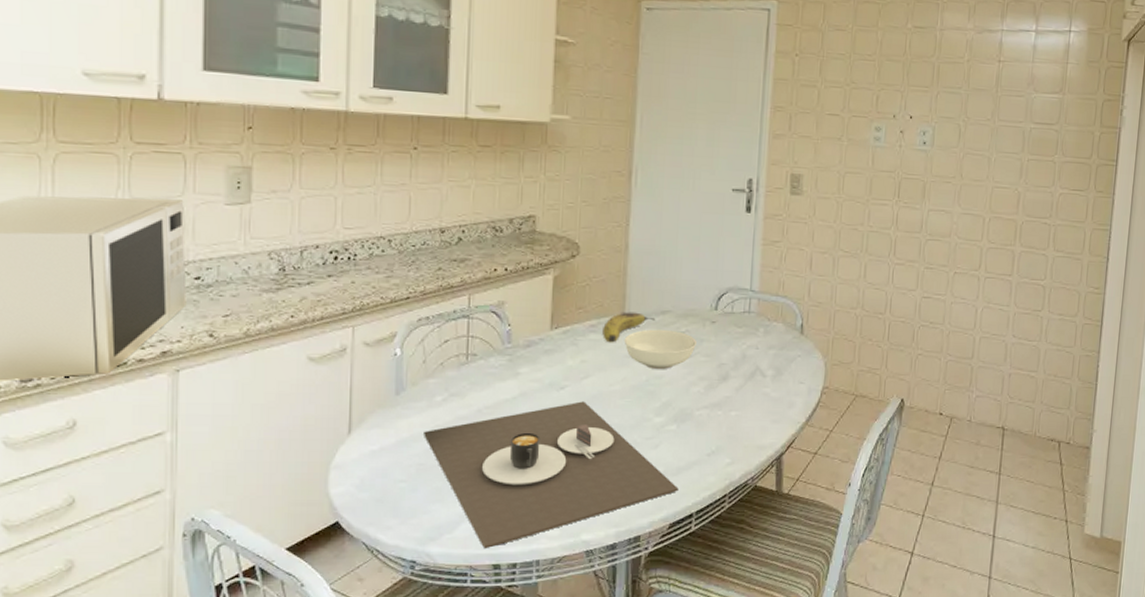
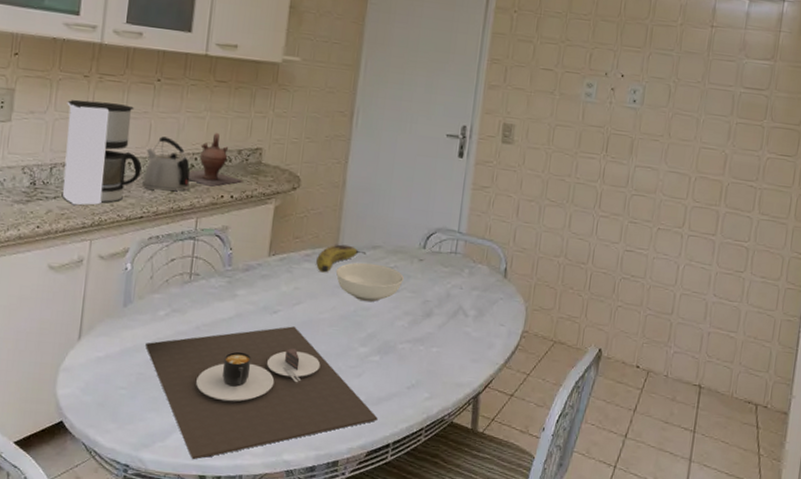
coffee maker: none [313,174,403,290] -> present [61,99,142,206]
kettle: none [406,209,459,269] -> present [142,136,190,191]
ceramic jug: none [456,202,517,260] -> present [188,133,243,187]

